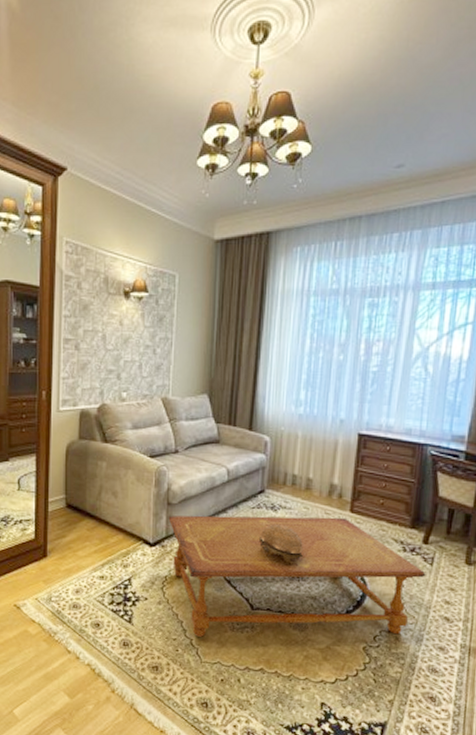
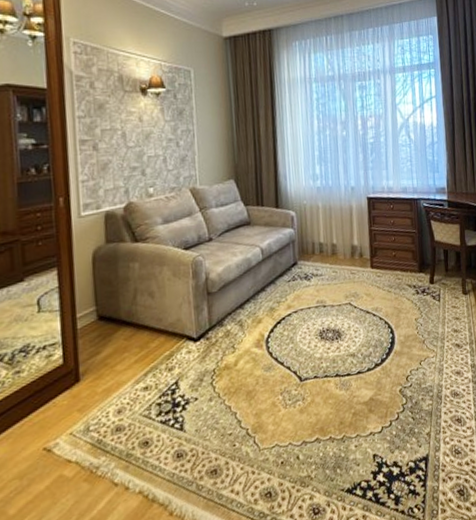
coffee table: present [168,515,426,637] -> none [209,274,437,425]
decorative bowl: present [258,523,304,566] -> none [297,291,339,330]

